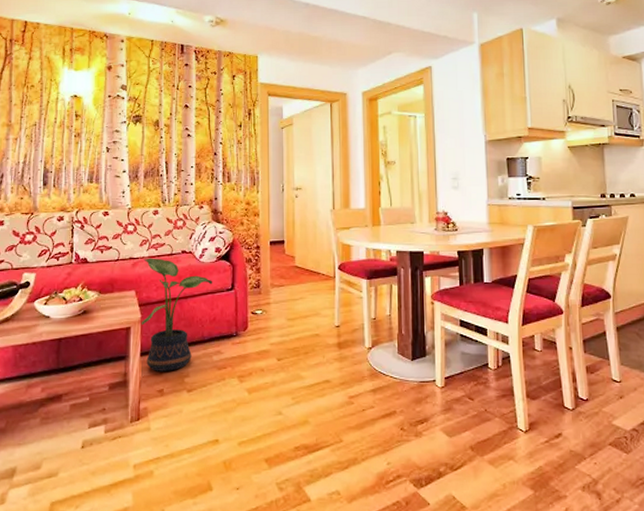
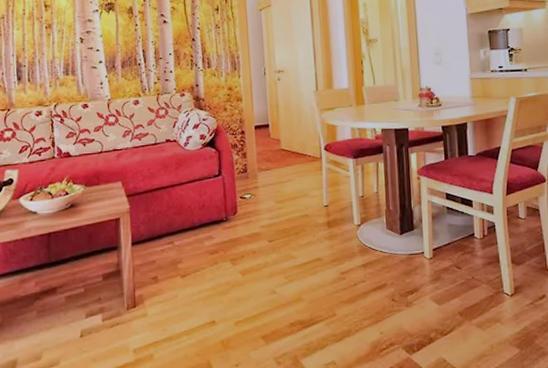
potted plant: present [141,258,212,371] -> none [128,148,199,260]

